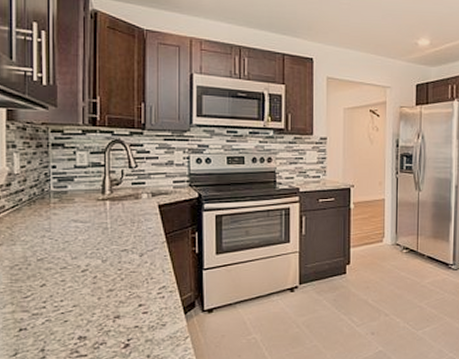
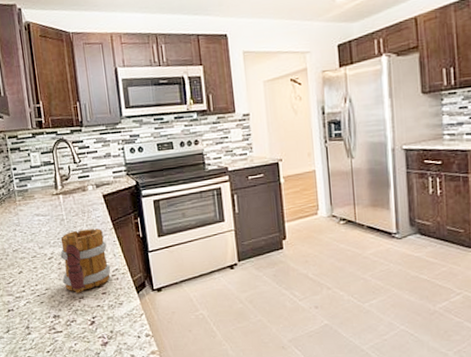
mug: none [96,241,157,312] -> present [60,228,111,293]

